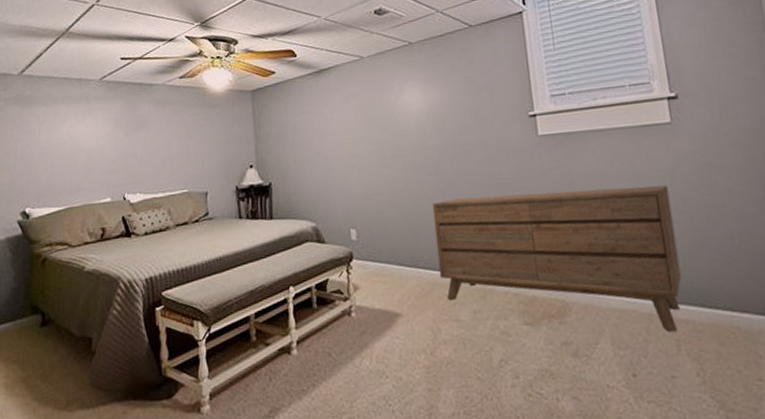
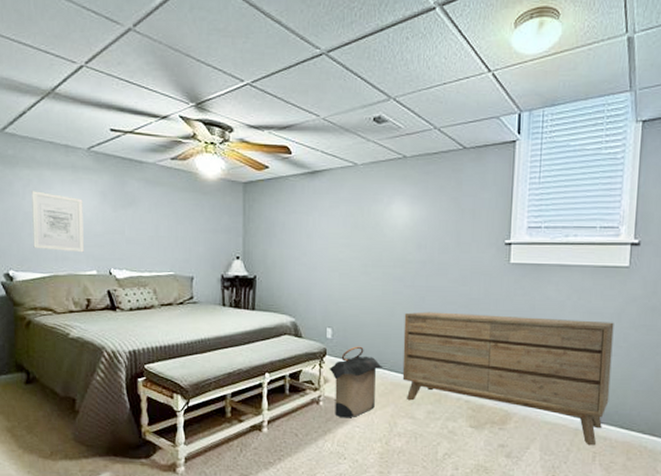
wall art: none [47,126,98,183] -> present [31,191,84,253]
laundry hamper: none [357,245,417,329] -> present [329,346,384,418]

